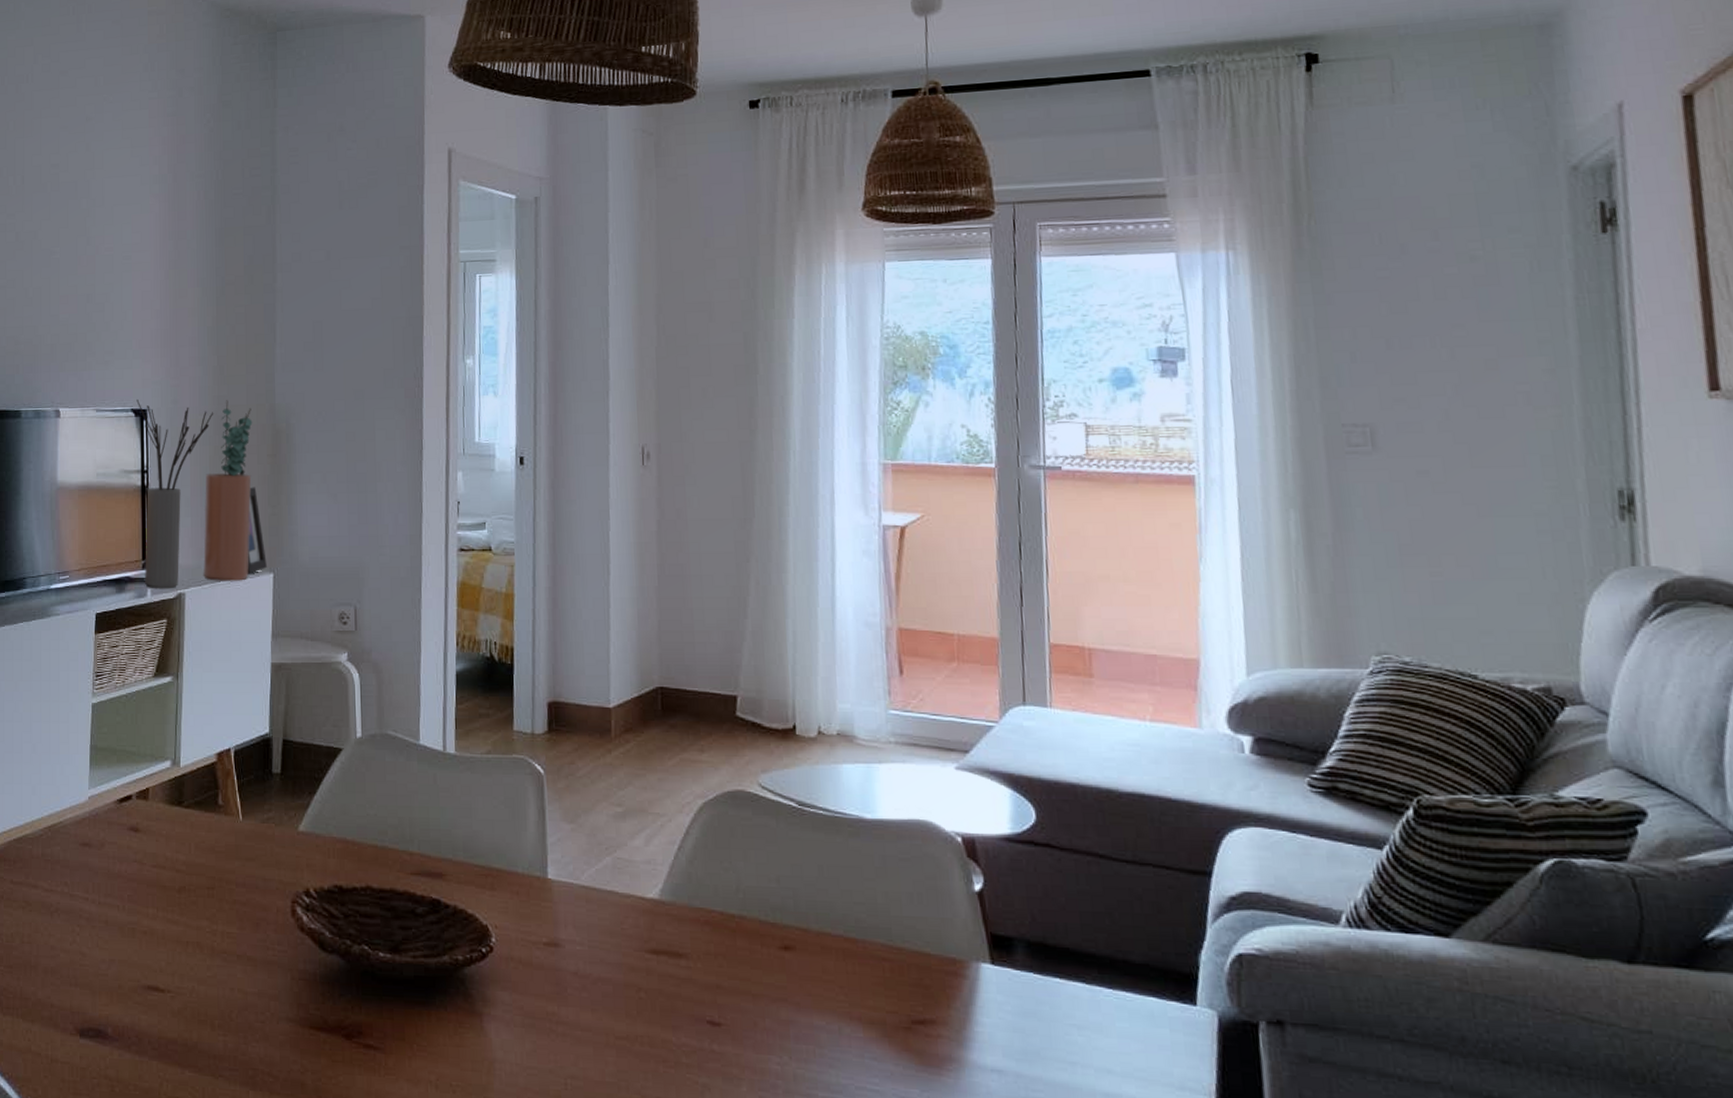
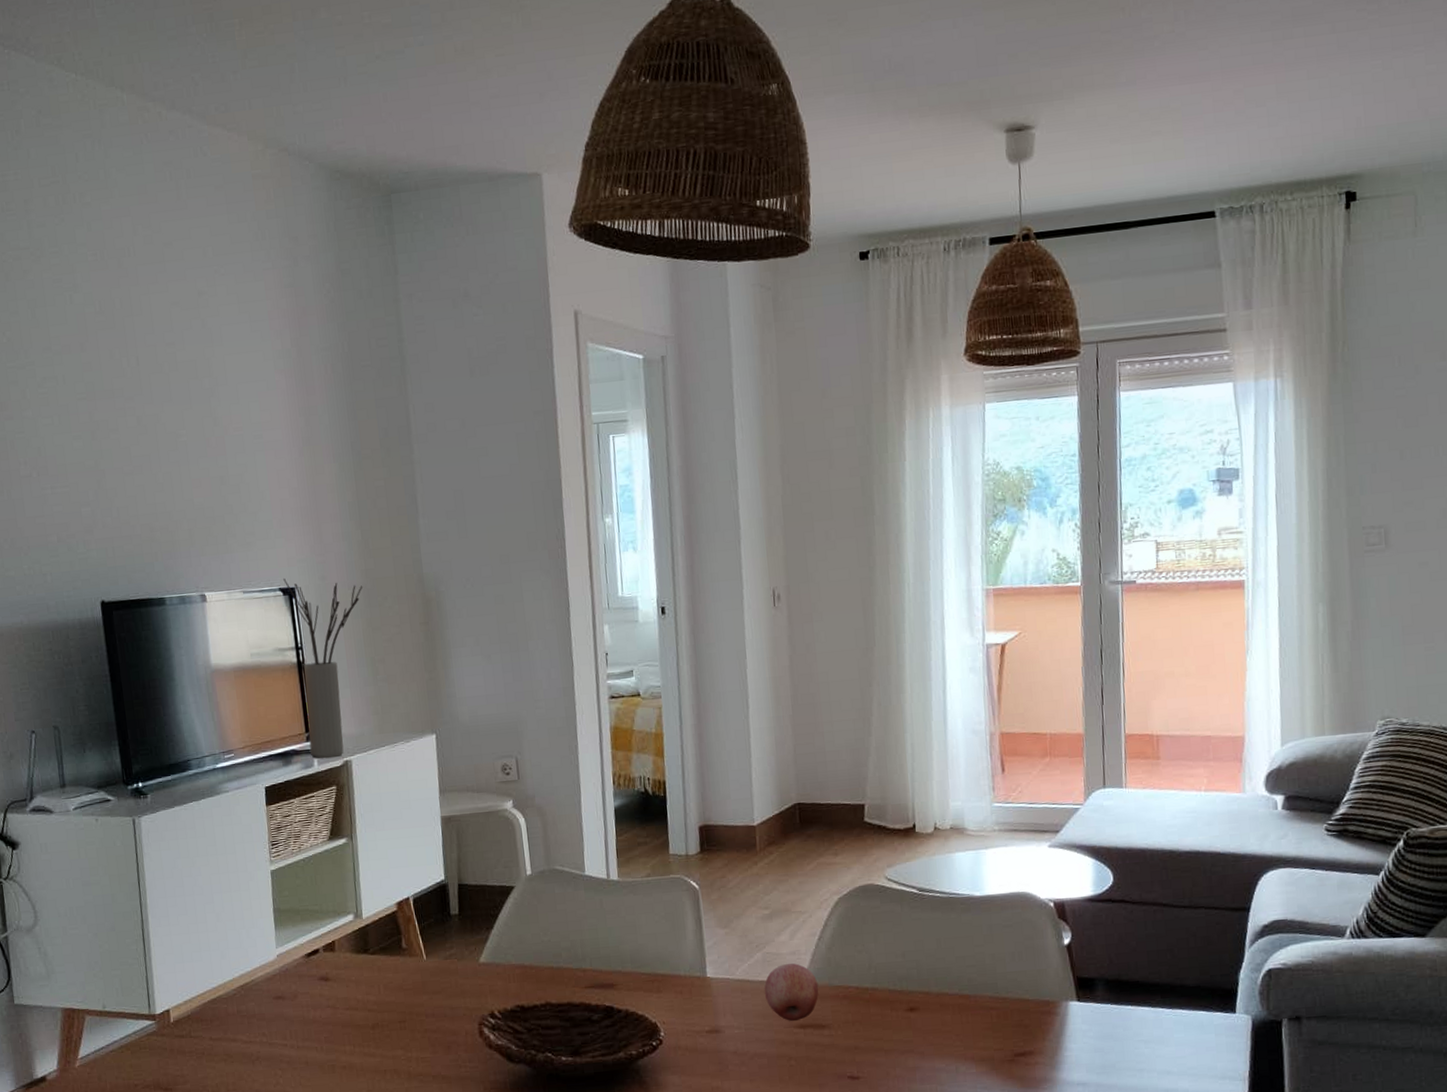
vase: present [203,400,253,581] -> none [360,573,412,747]
picture frame: present [247,487,267,574] -> none [405,654,429,737]
fruit: none [612,874,677,944] -> present [764,963,819,1021]

